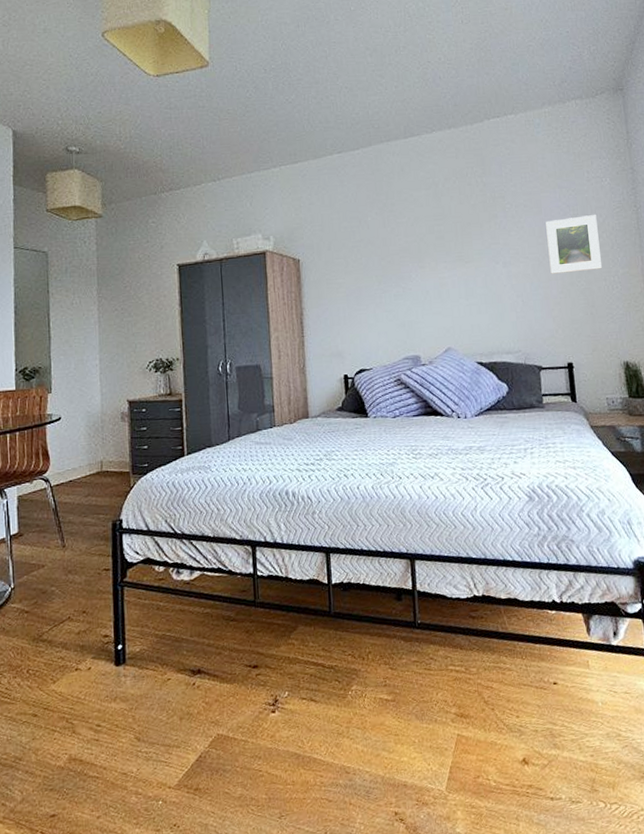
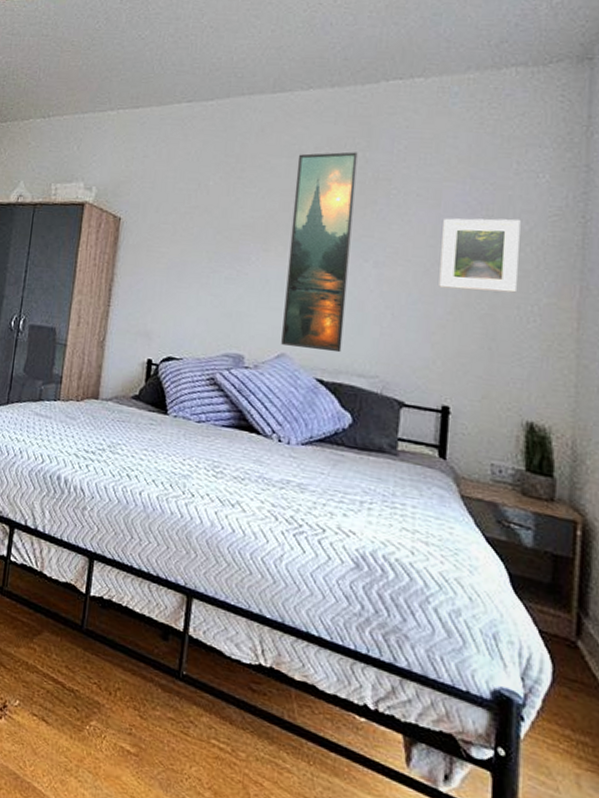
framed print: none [433,178,492,341] -> present [281,151,358,353]

